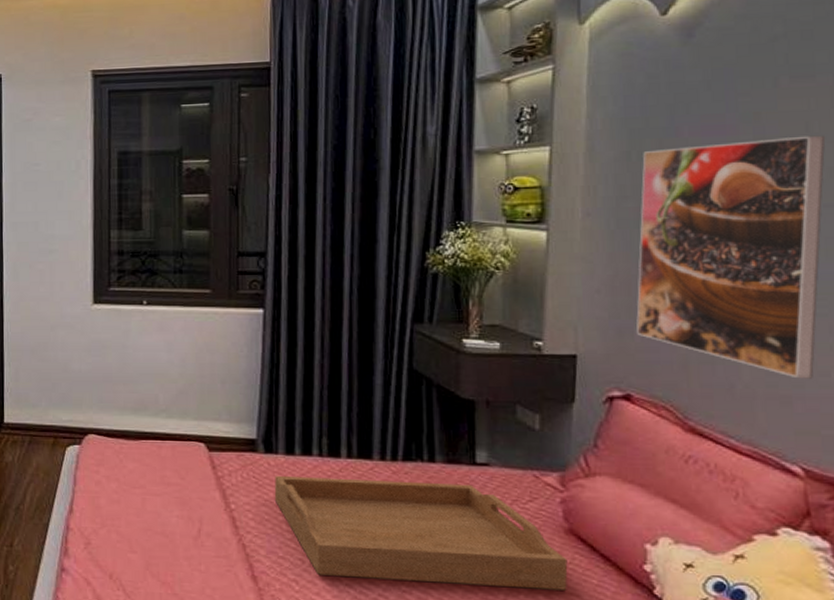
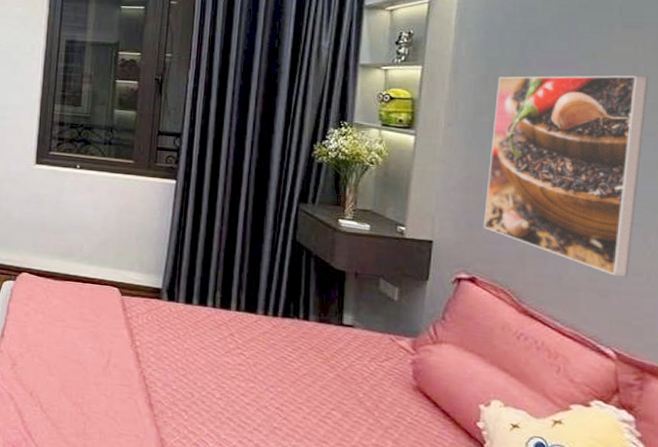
serving tray: present [274,475,568,590] -> none [173,320,414,438]

